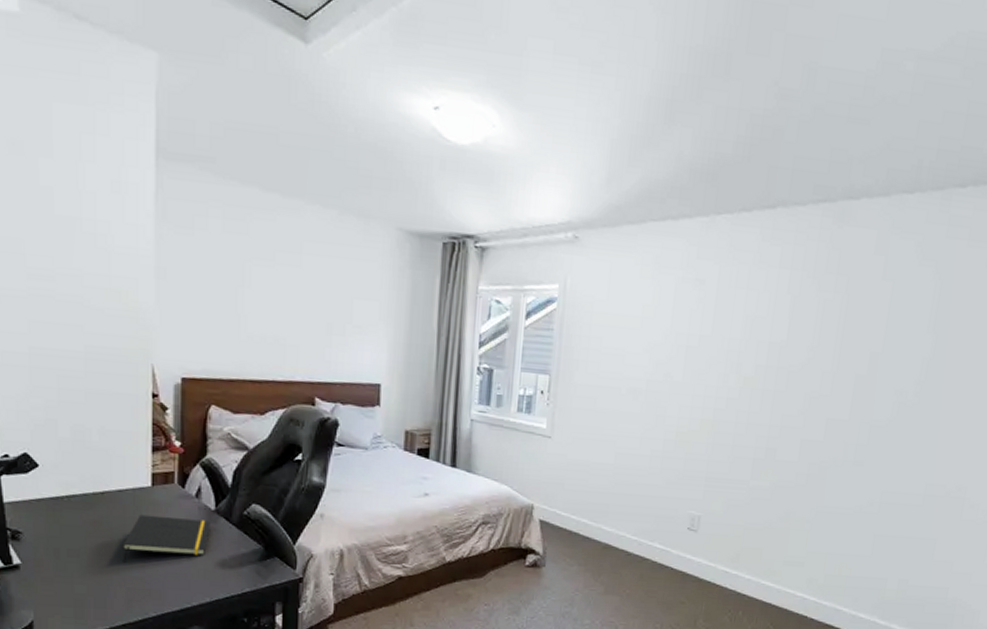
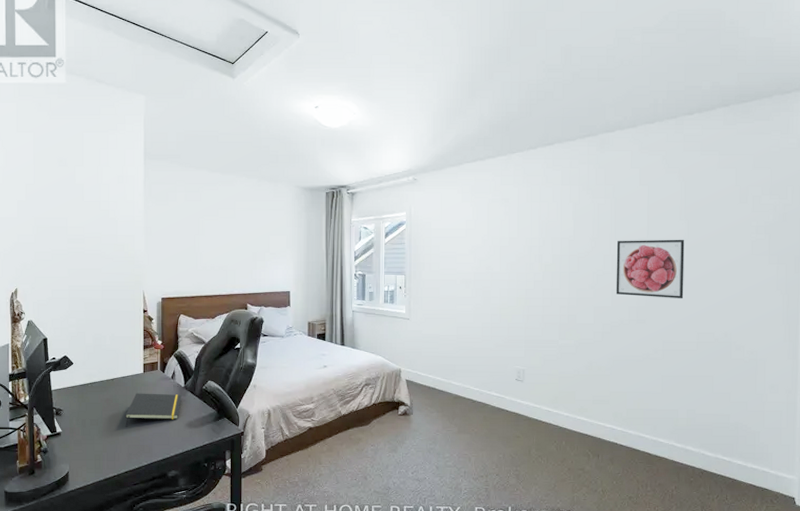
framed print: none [831,353,929,439] -> present [616,239,685,299]

